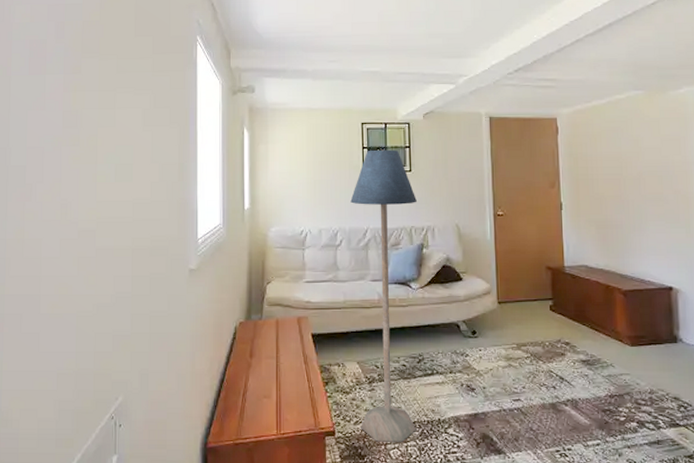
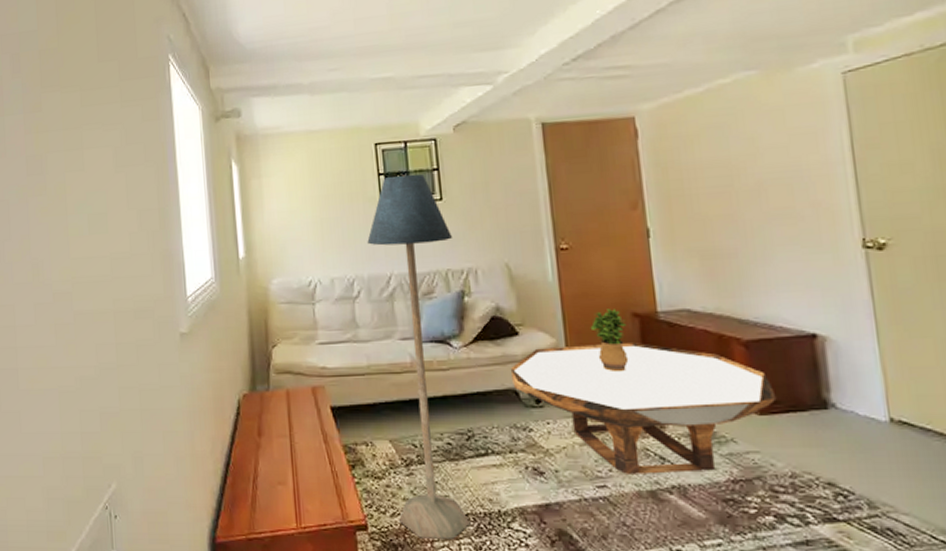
coffee table: none [455,290,643,391] -> present [511,343,777,474]
potted plant: none [515,263,542,312] -> present [590,309,629,373]

